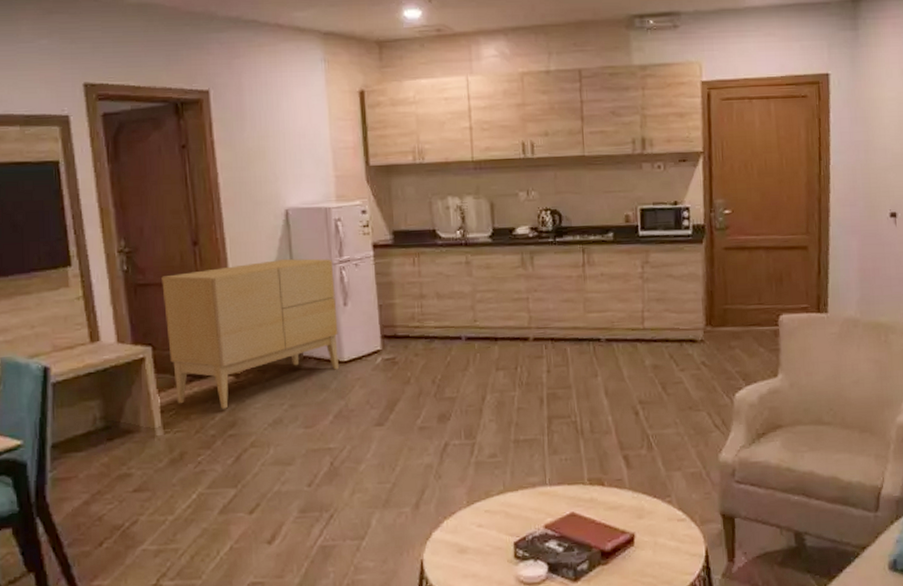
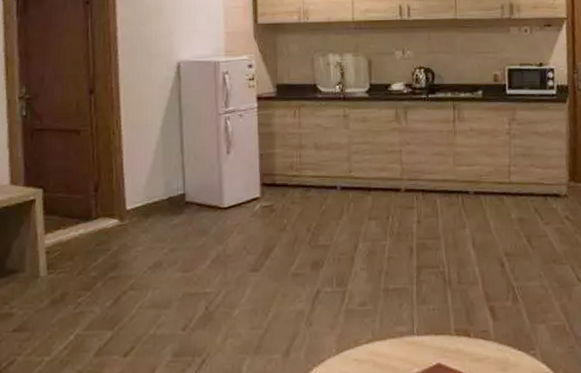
sideboard: present [161,258,339,409] -> none [57,108,220,251]

